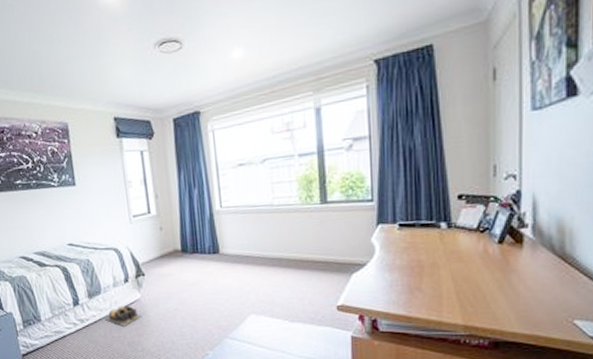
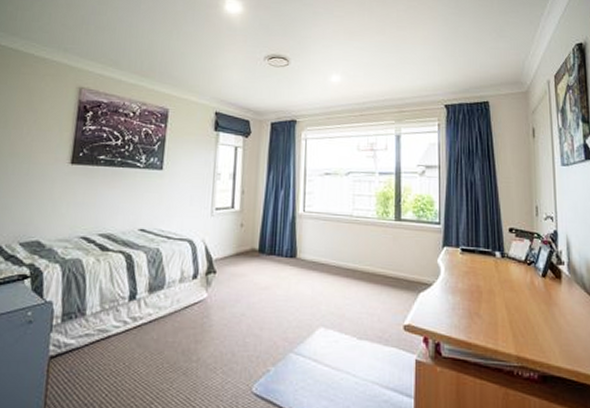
shoes: present [105,305,143,327] -> none [162,305,205,330]

